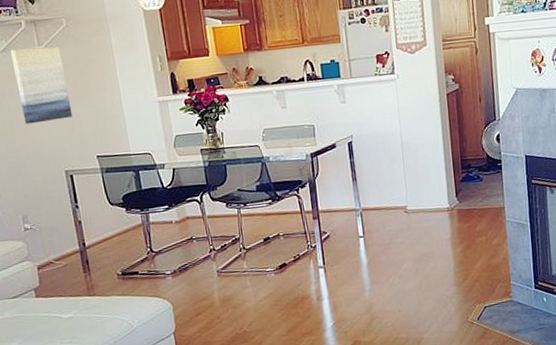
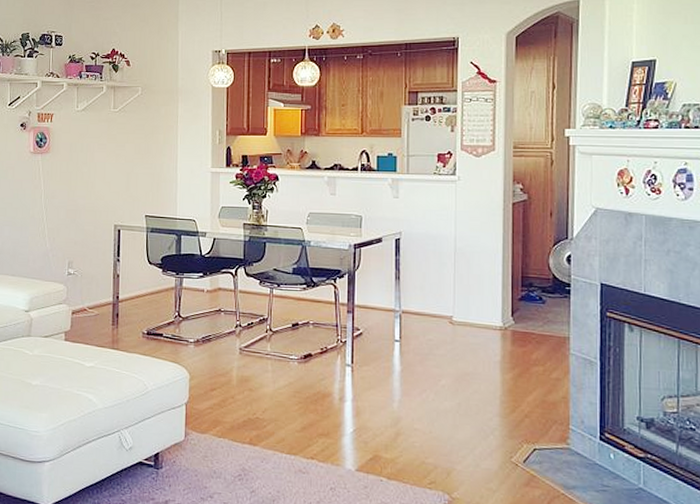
wall art: present [10,47,73,125] -> none [88,109,132,178]

